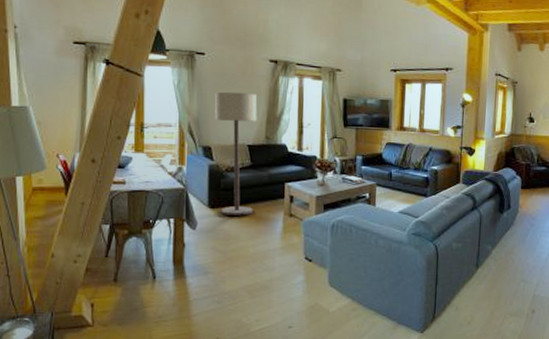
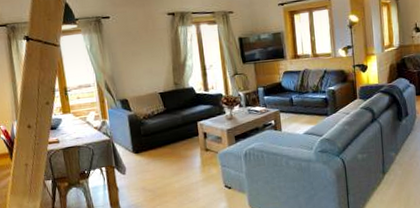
floor lamp: present [214,91,257,216] -> none [123,46,173,158]

